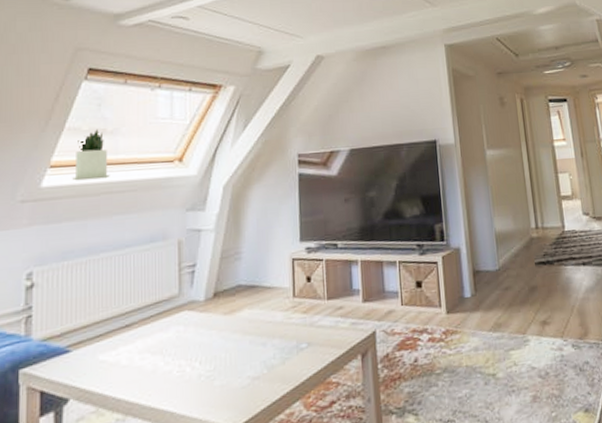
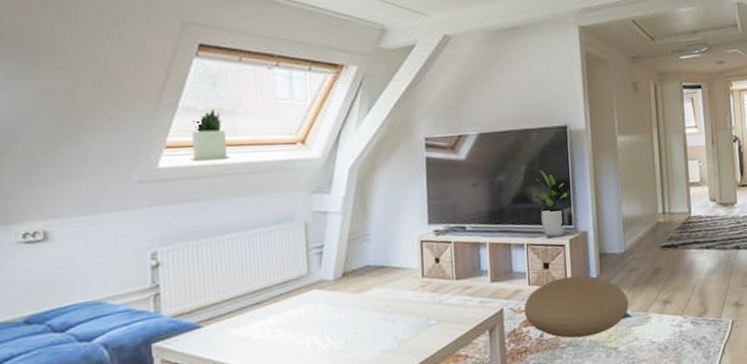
pouf: none [396,294,511,364] -> present [523,275,633,339]
potted plant: none [402,185,441,255] -> present [531,170,570,238]

